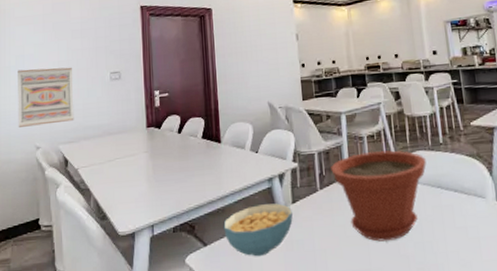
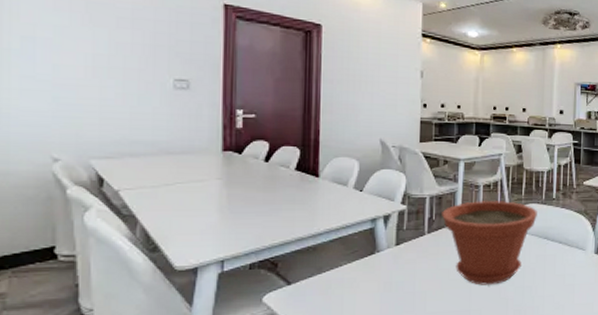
wall art: present [18,67,74,127] -> none [23,55,116,132]
cereal bowl: present [223,203,293,257] -> none [313,244,395,297]

